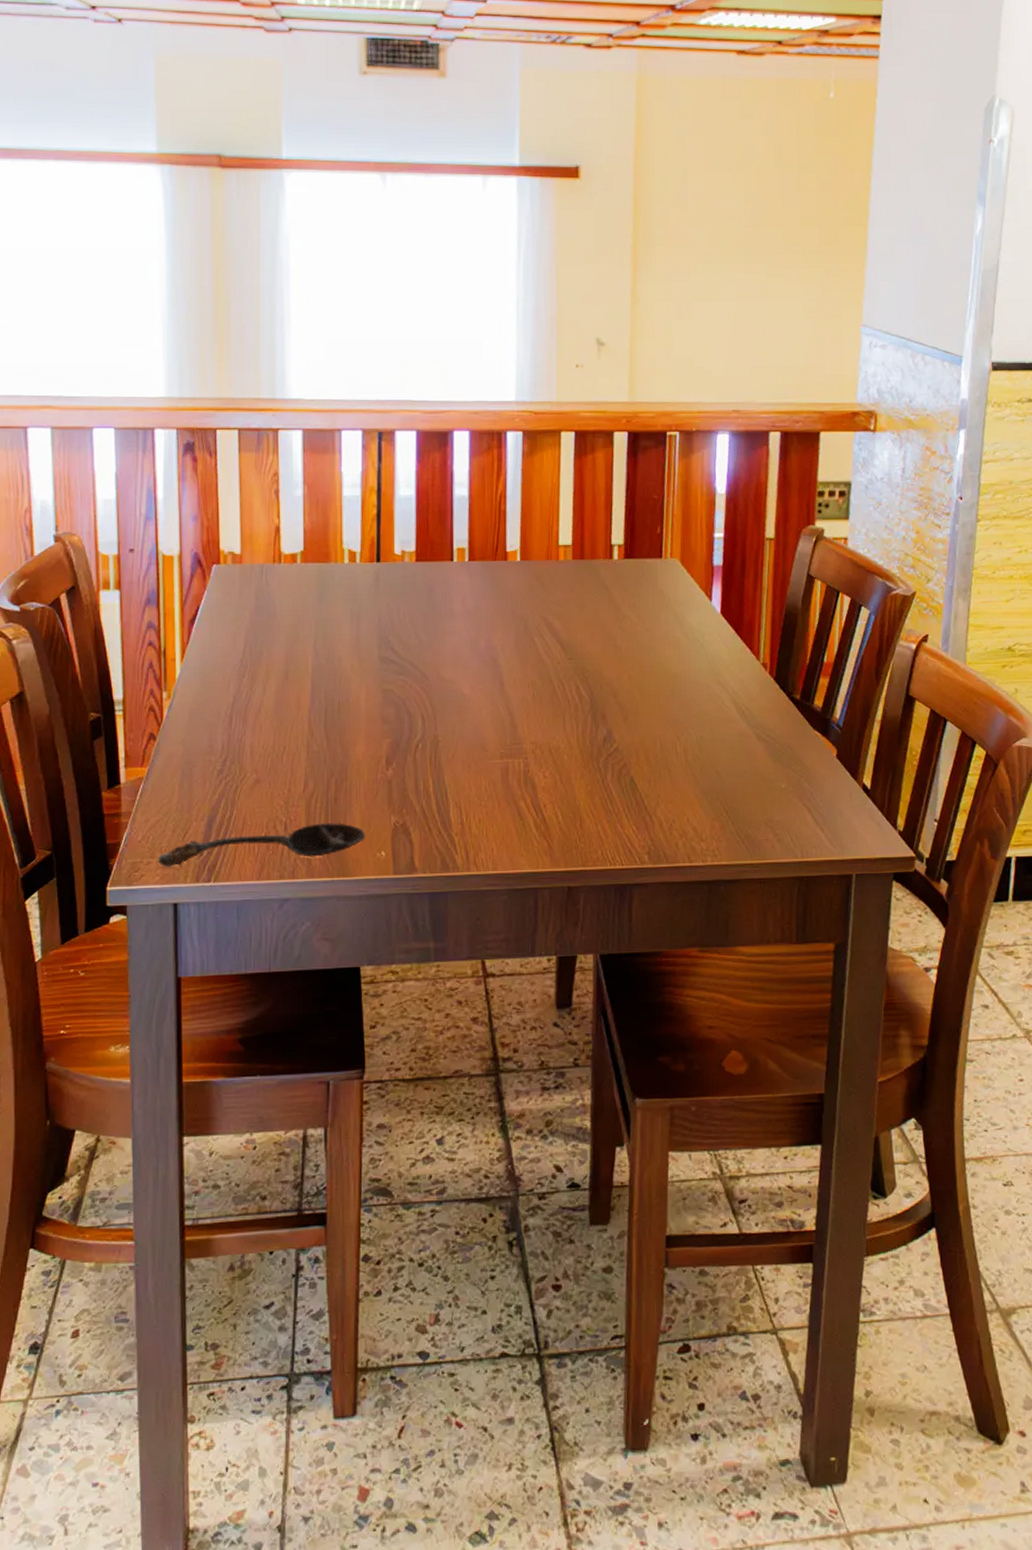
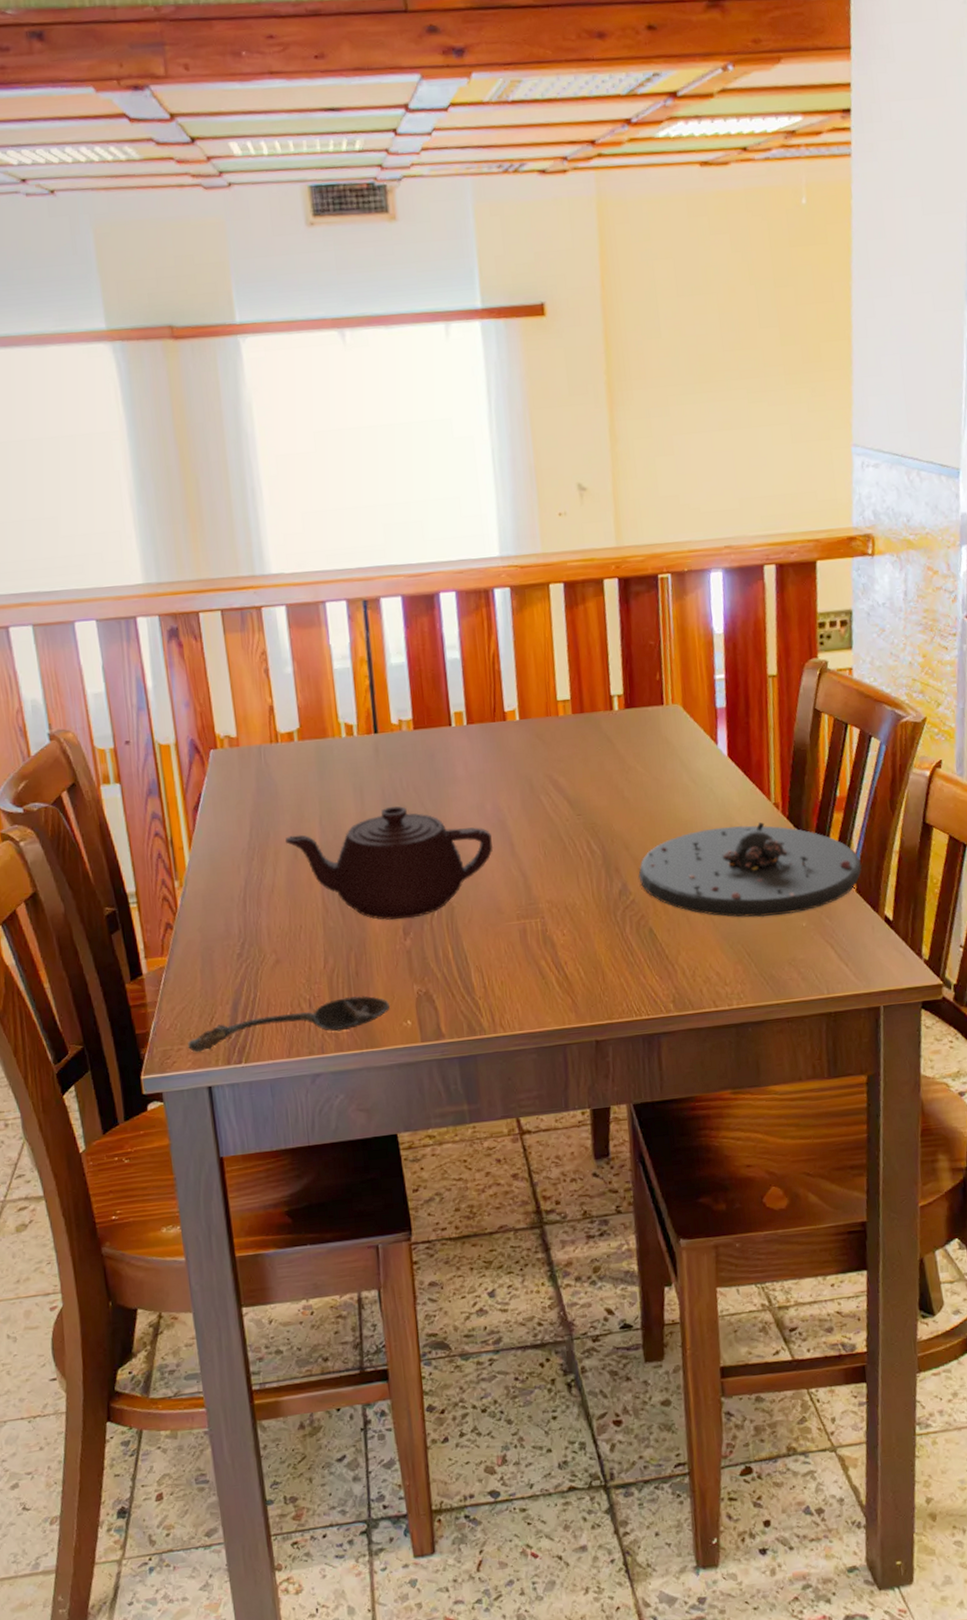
teapot: none [278,635,484,749] -> present [285,805,494,921]
plate: none [624,680,843,776] -> present [638,821,862,917]

